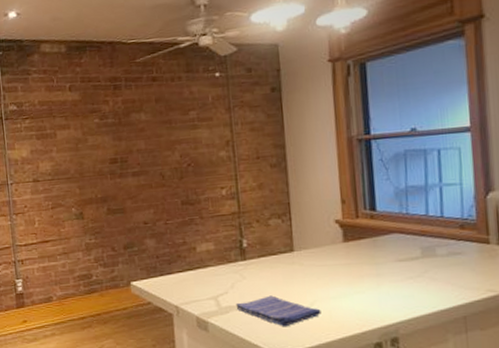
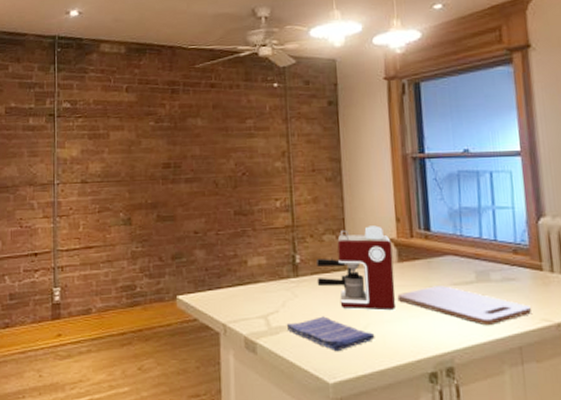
coffee maker: none [262,208,342,288] -> present [315,225,396,311]
cutting board: none [343,262,478,298] -> present [397,286,532,326]

